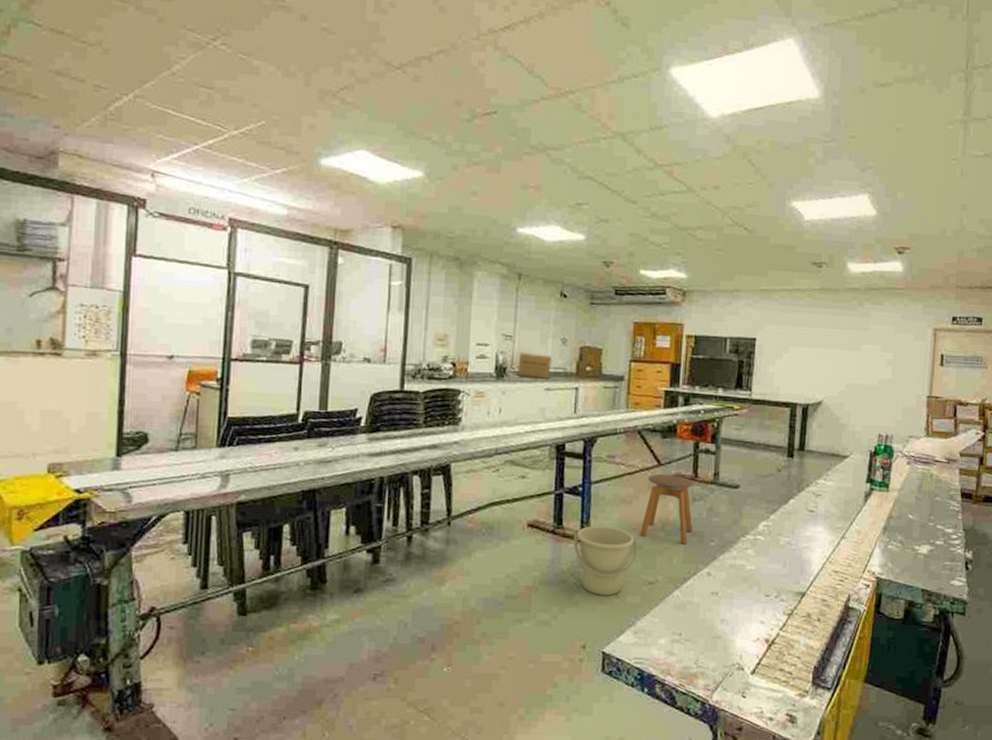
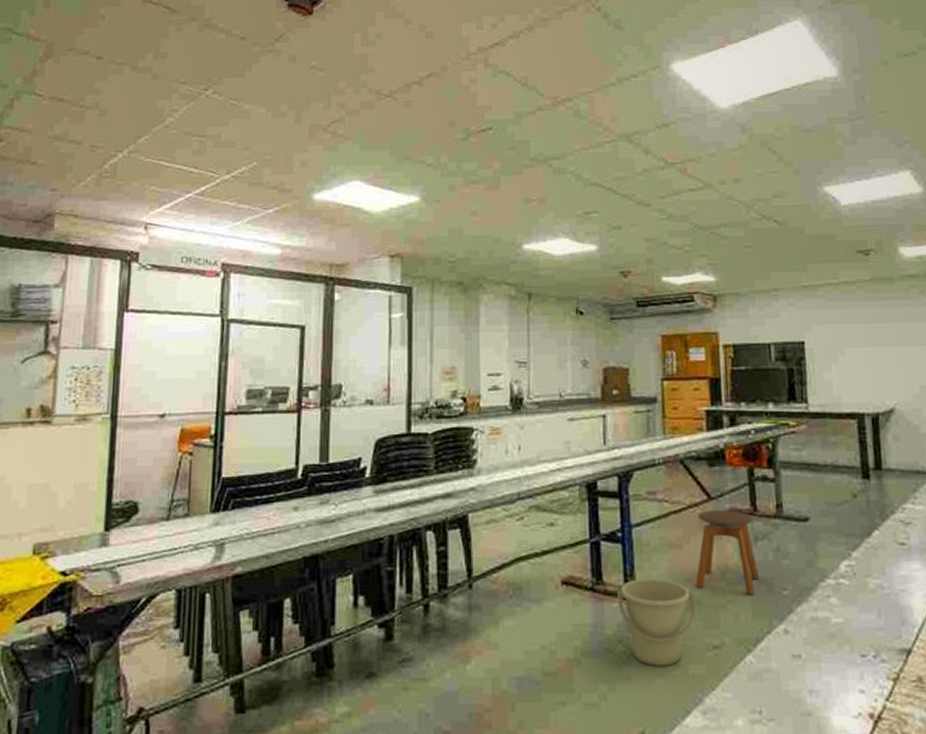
box: present [517,353,552,380] -> none [535,380,573,409]

